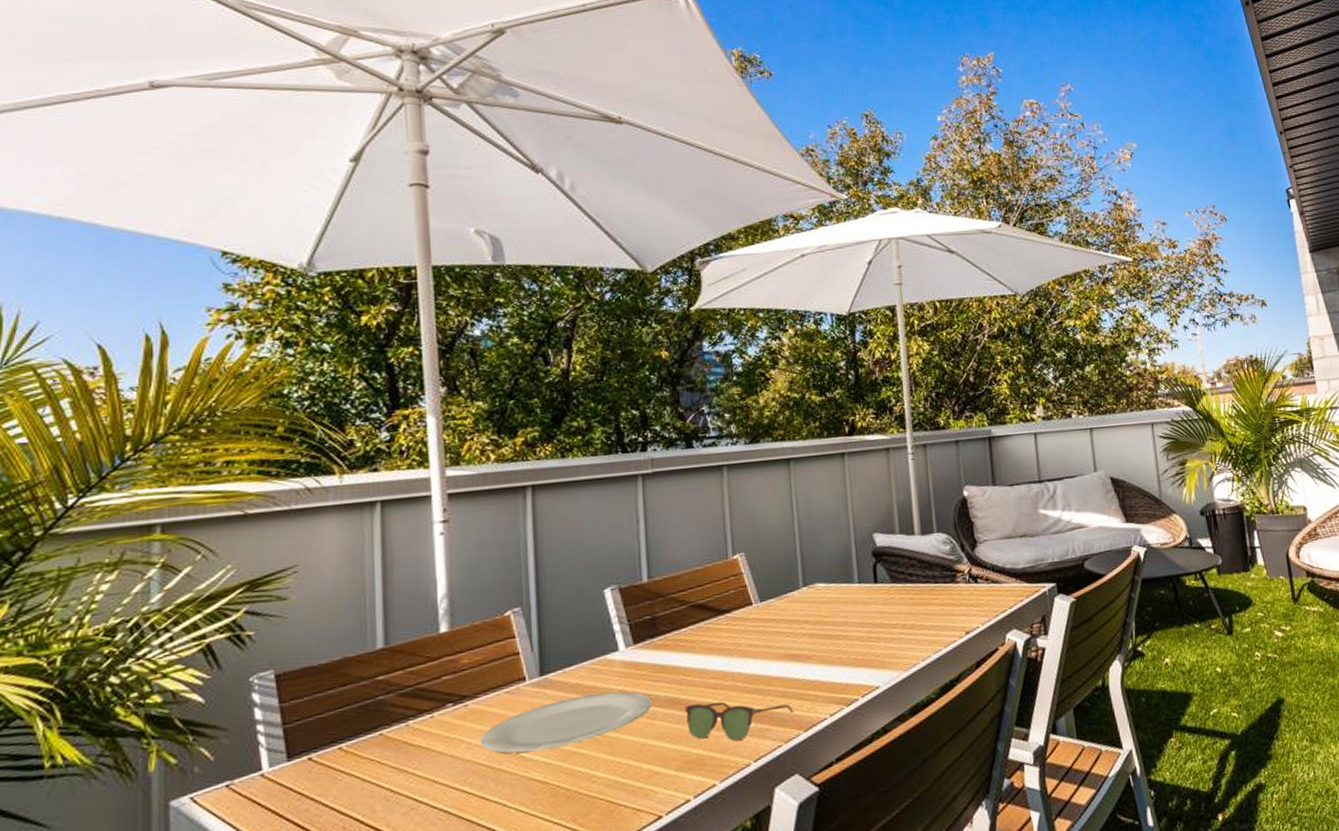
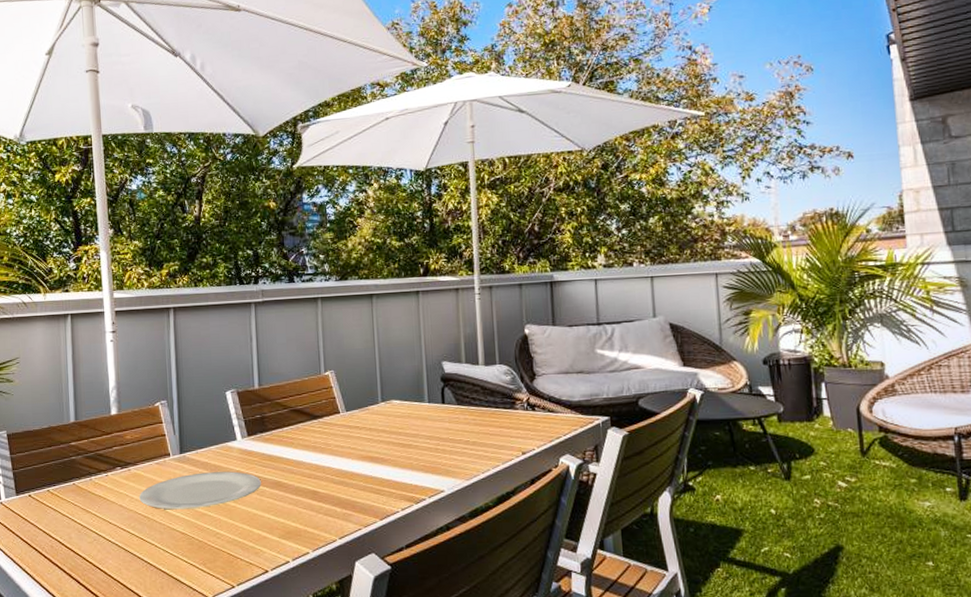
sunglasses: present [684,701,793,741] -> none [285,487,371,520]

